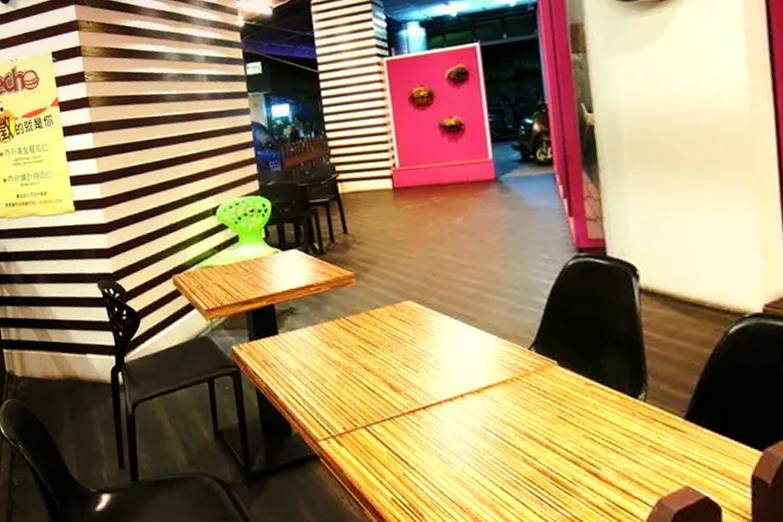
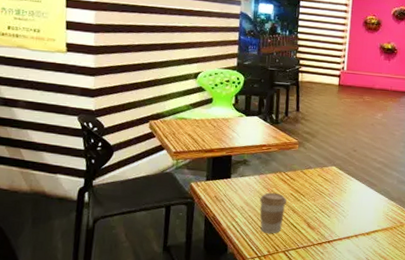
coffee cup: none [319,346,356,403] -> present [259,192,287,233]

